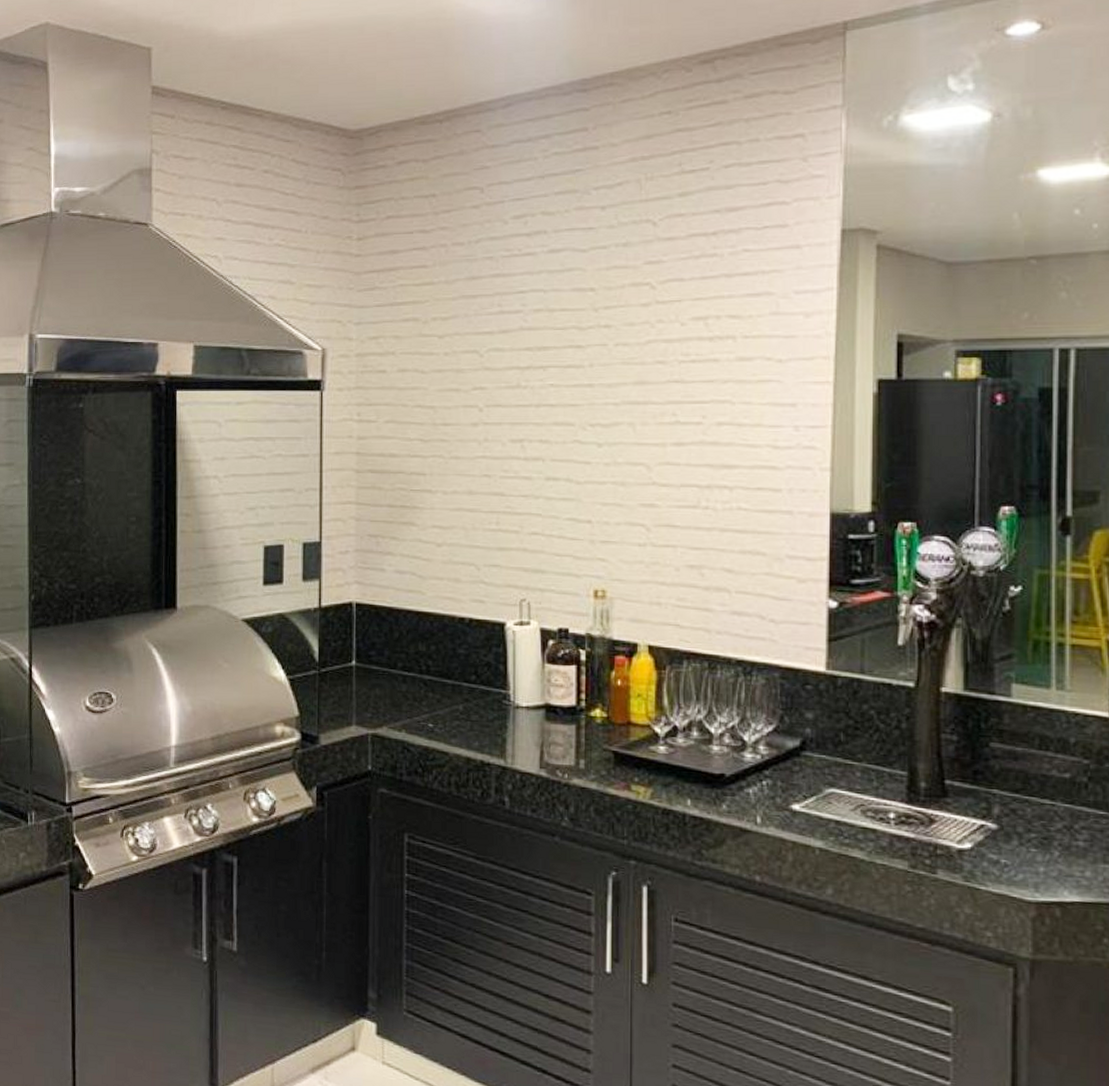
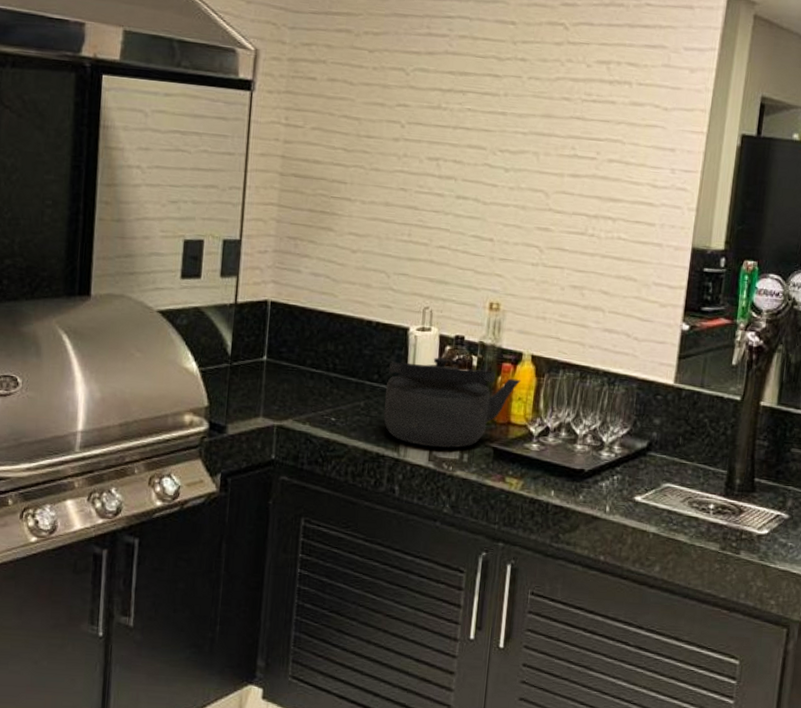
kettle: none [485,653,639,753] -> present [383,357,521,448]

